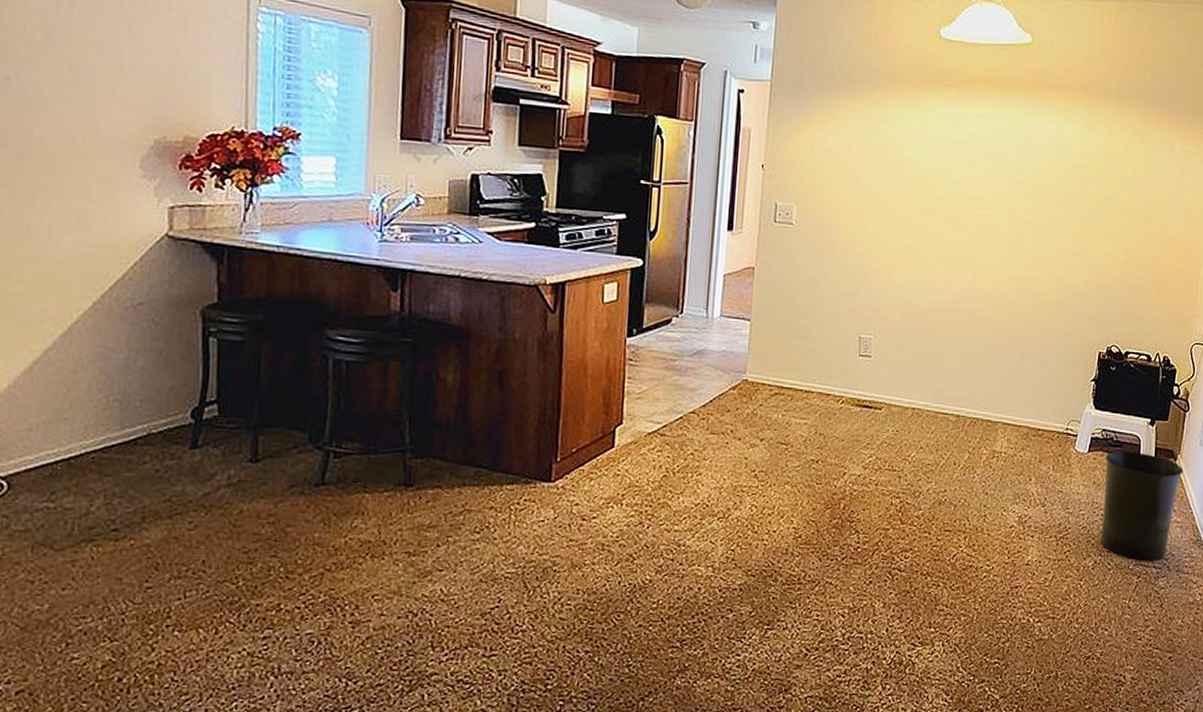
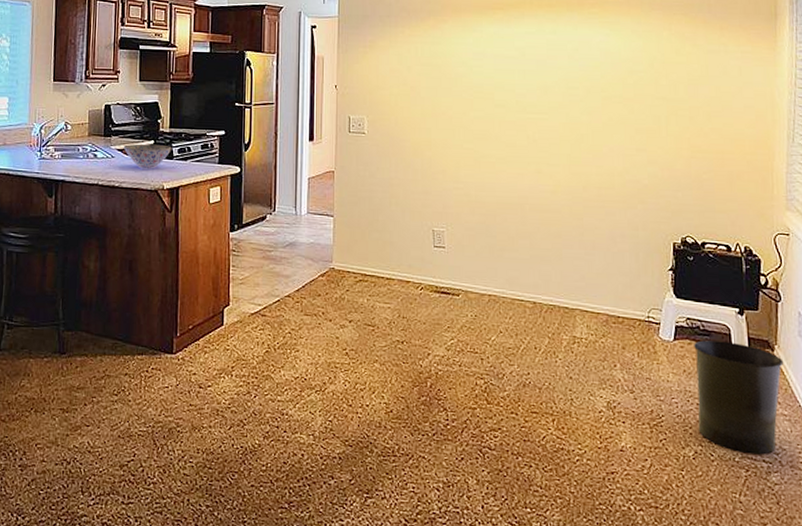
bowl: none [494,226,558,259] -> present [123,143,172,169]

